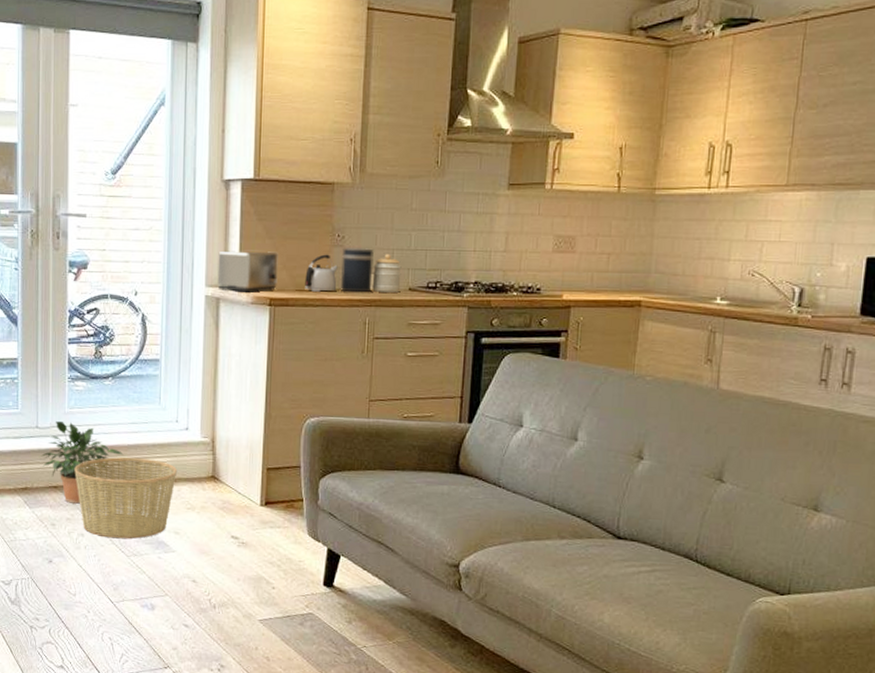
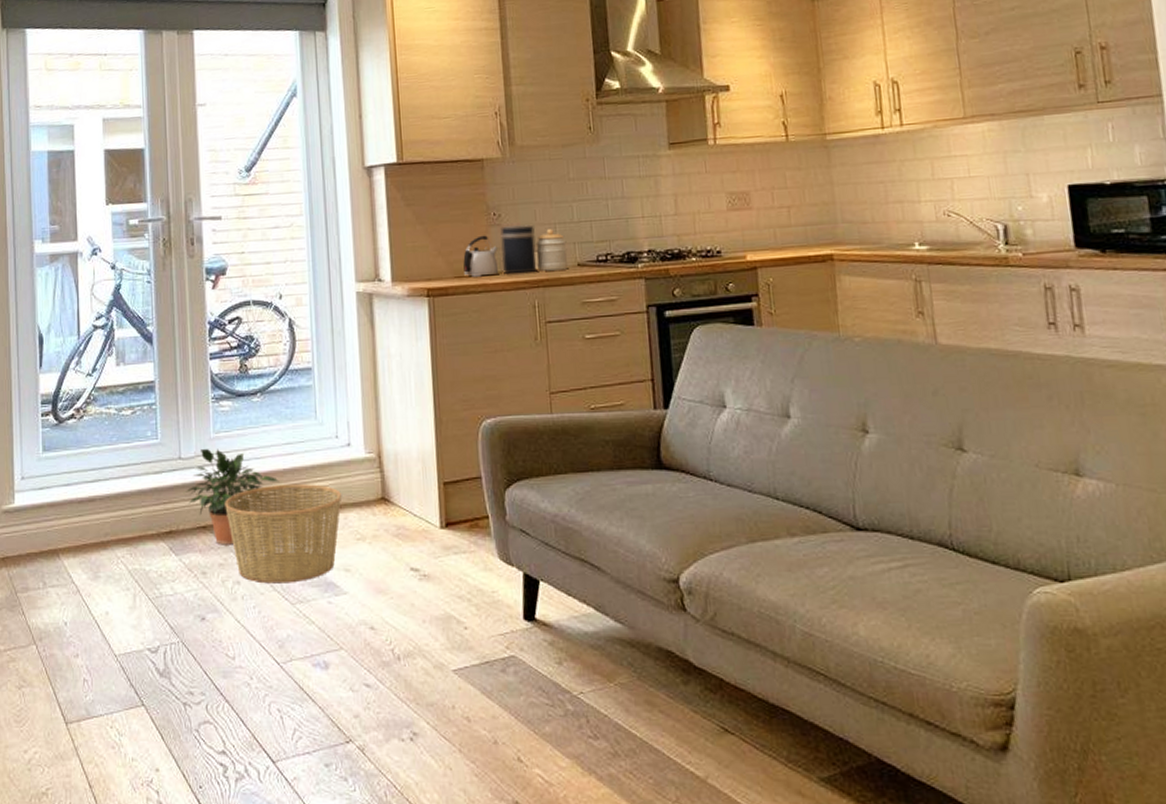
toaster: present [217,250,278,292] -> none [366,237,434,285]

